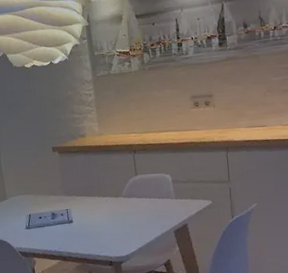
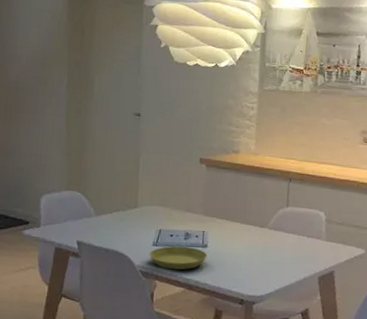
saucer: none [24,224,74,247] -> present [149,245,207,270]

